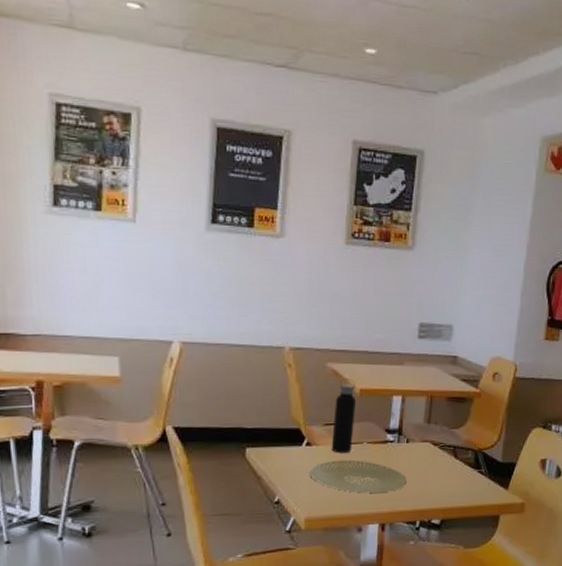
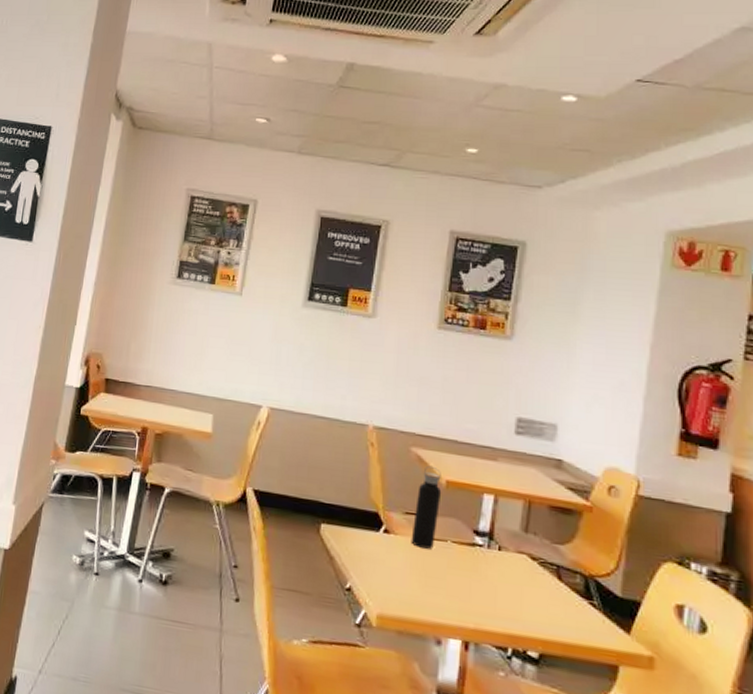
plate: present [309,459,406,493] -> none [385,554,497,605]

